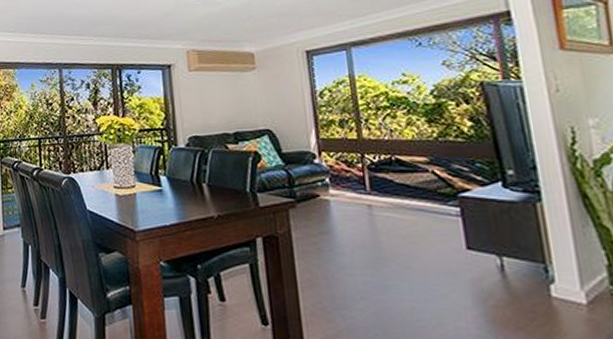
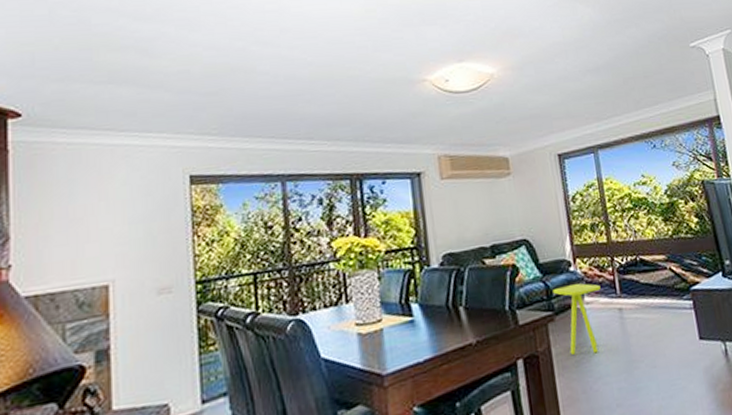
side table: none [295,176,348,244] -> present [553,283,601,355]

